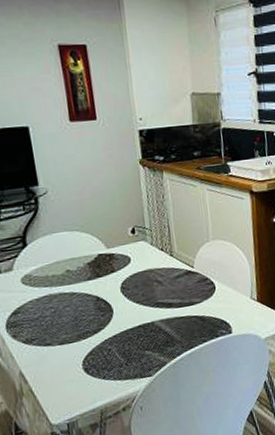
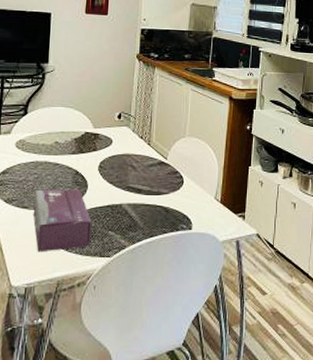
tissue box: none [55,314,128,387] -> present [33,188,92,253]

